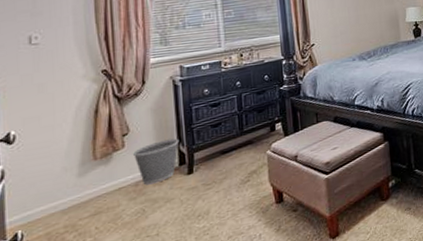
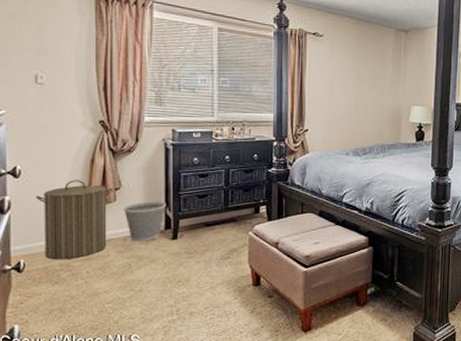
laundry hamper: none [33,133,120,224] -> present [35,180,112,260]

